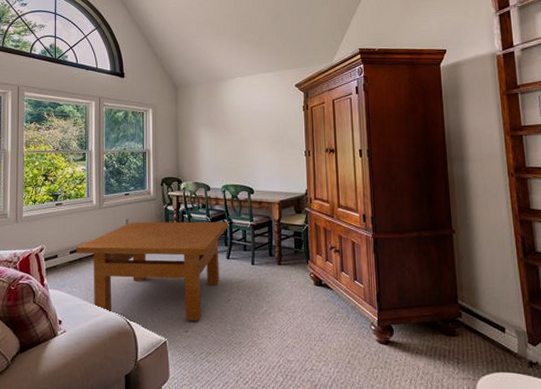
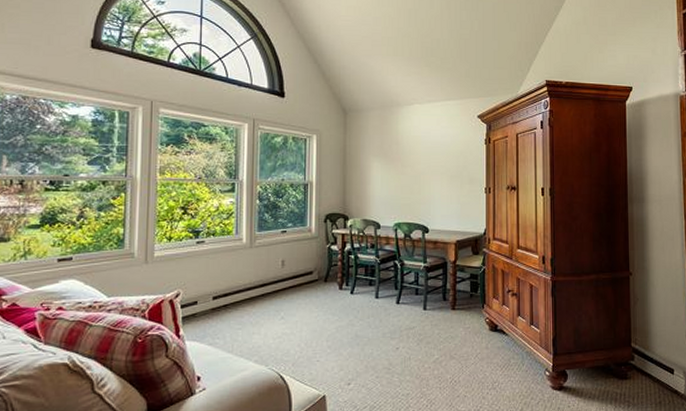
table: present [76,221,228,321] -> none [220,262,399,373]

